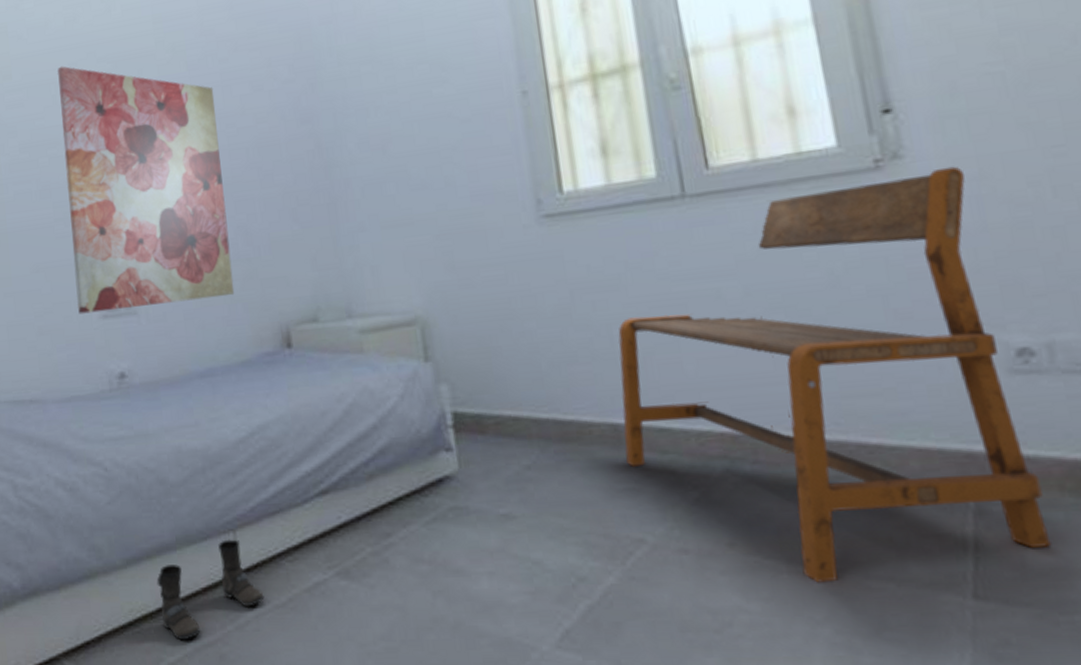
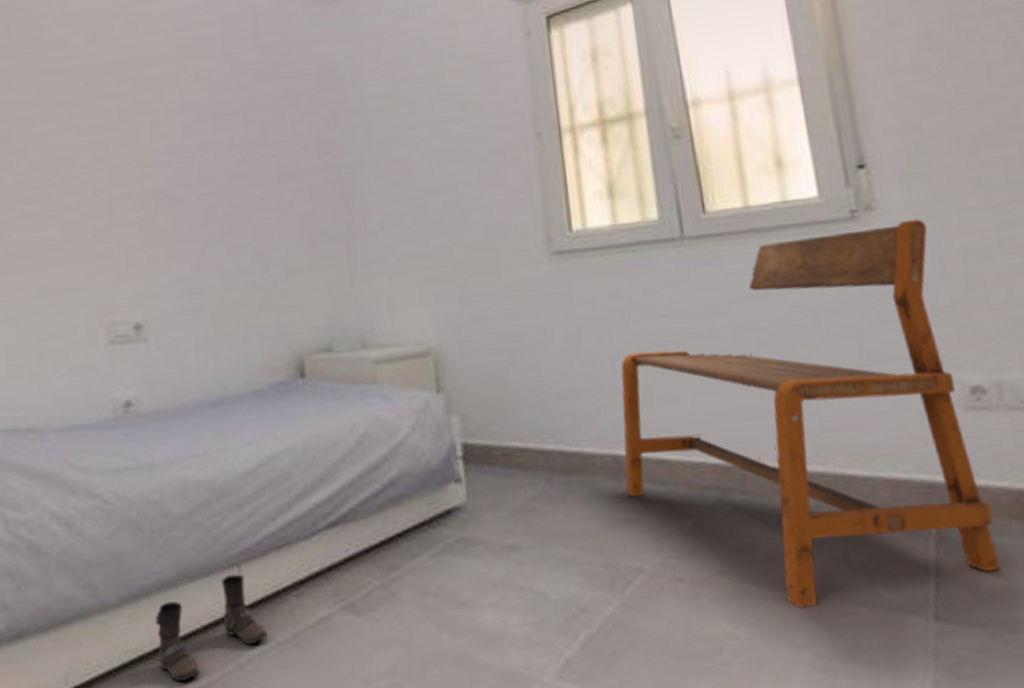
wall art: present [57,66,235,314] -> none [74,85,249,340]

